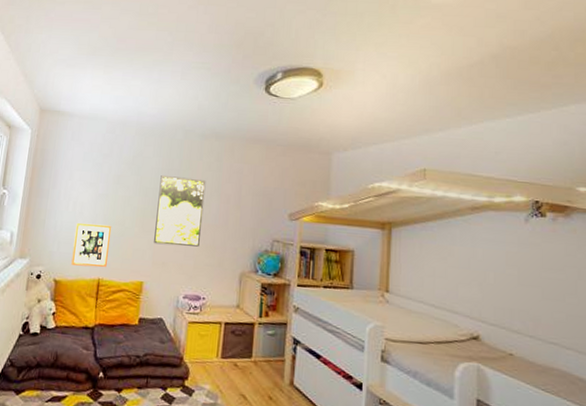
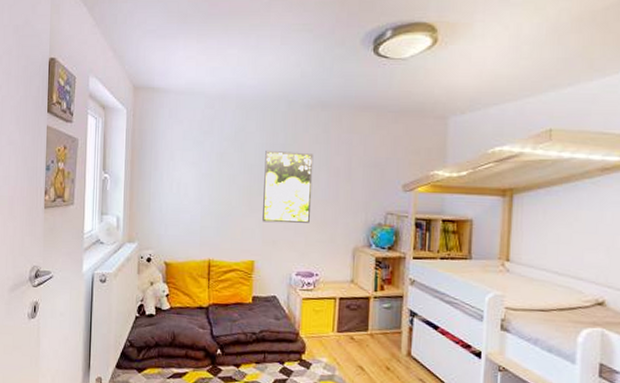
picture frame: present [71,222,112,268] -> none [180,204,219,249]

